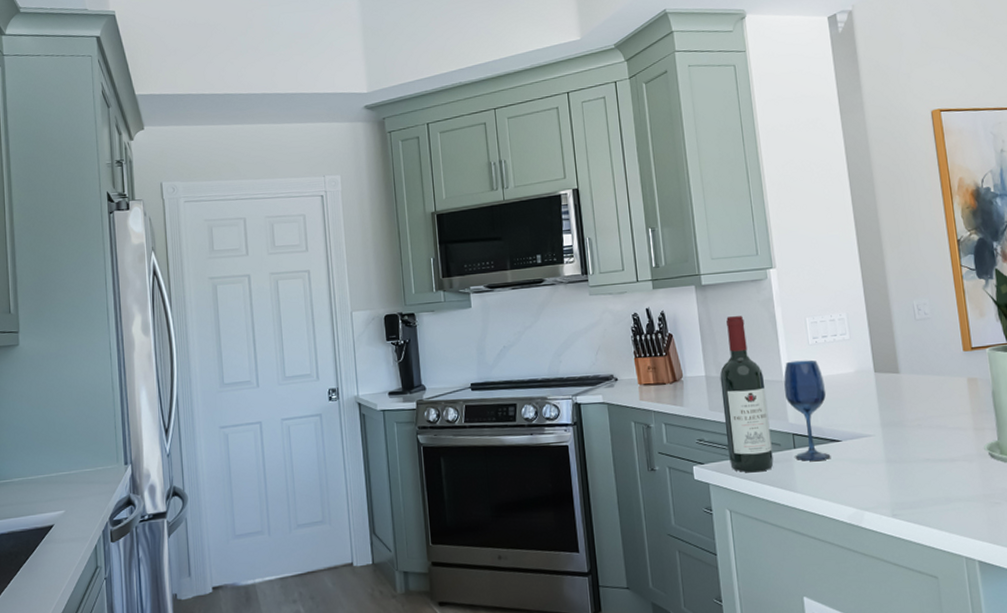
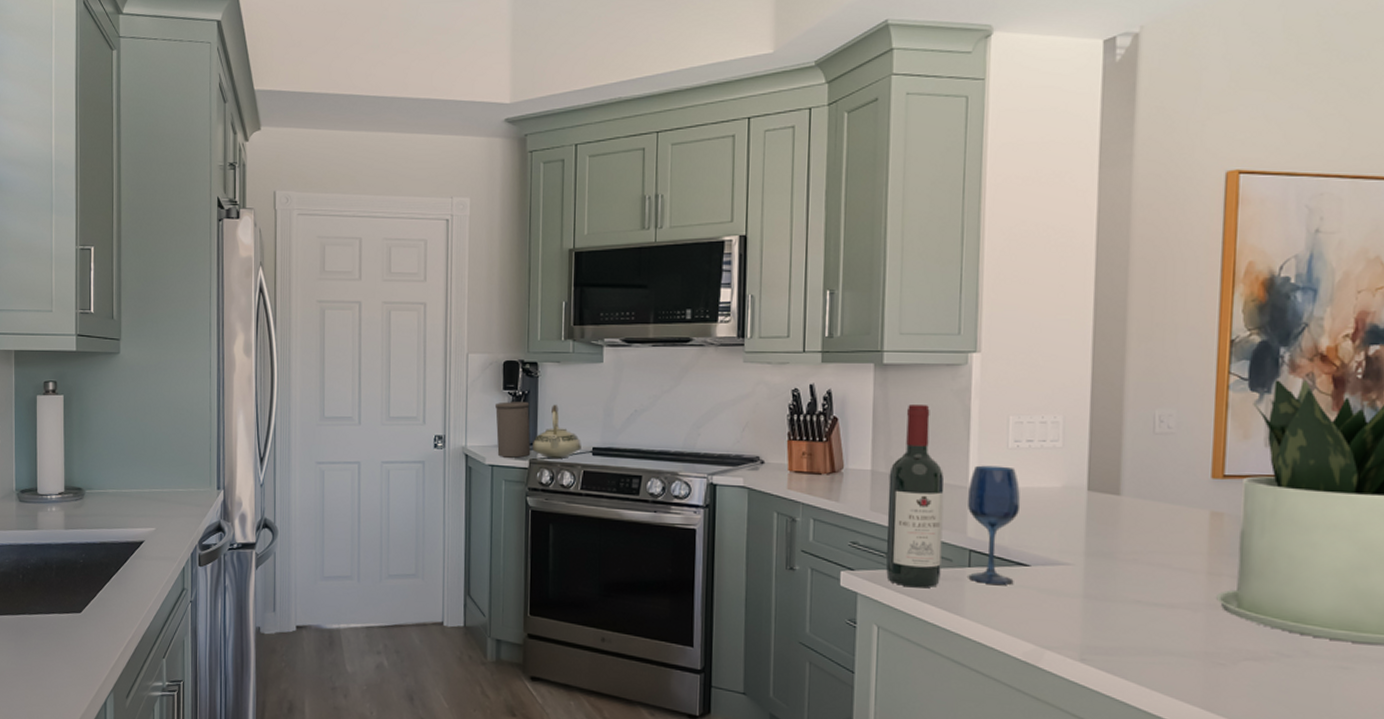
canister: none [381,350,417,402] -> present [495,401,531,458]
teakettle: none [418,349,461,398] -> present [532,404,581,459]

